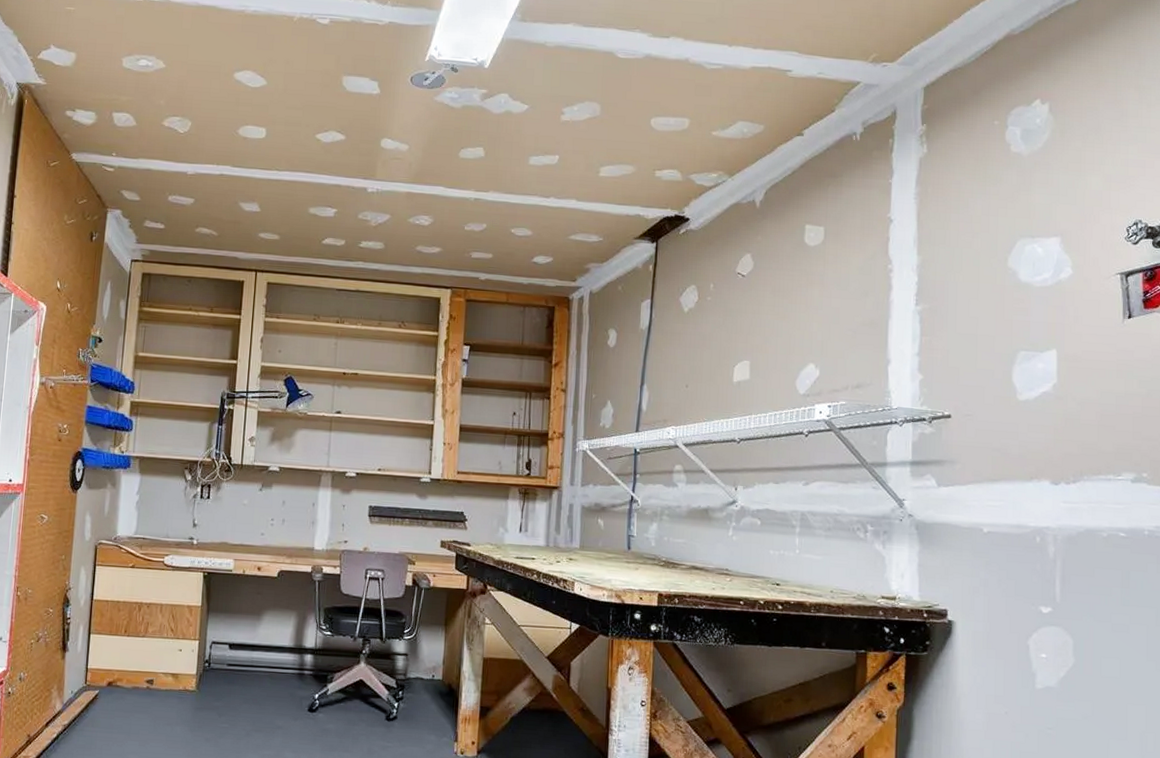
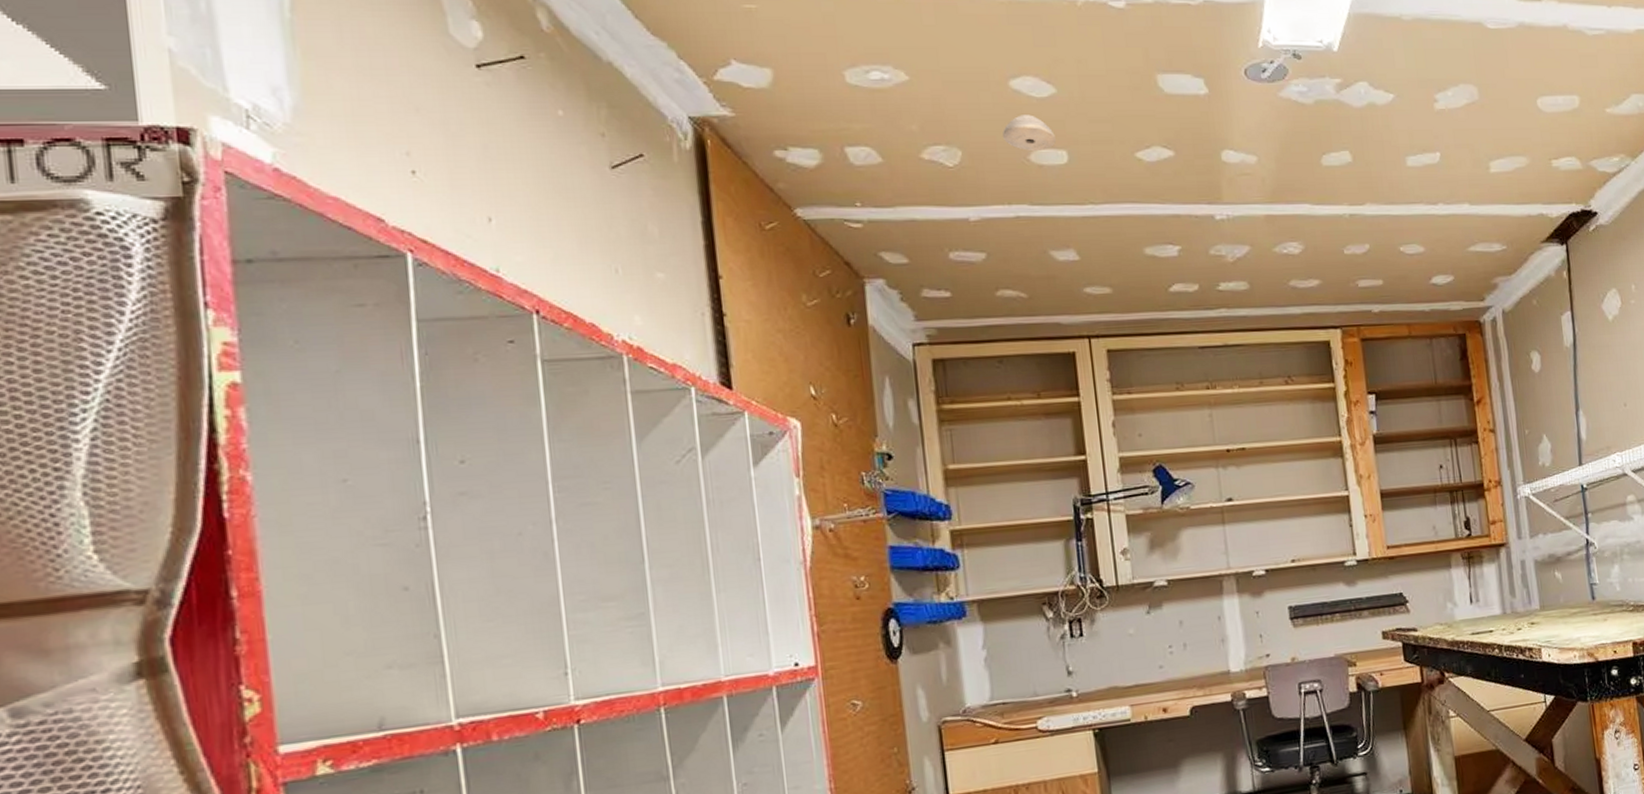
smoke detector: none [221,99,260,127] -> present [1002,115,1057,150]

